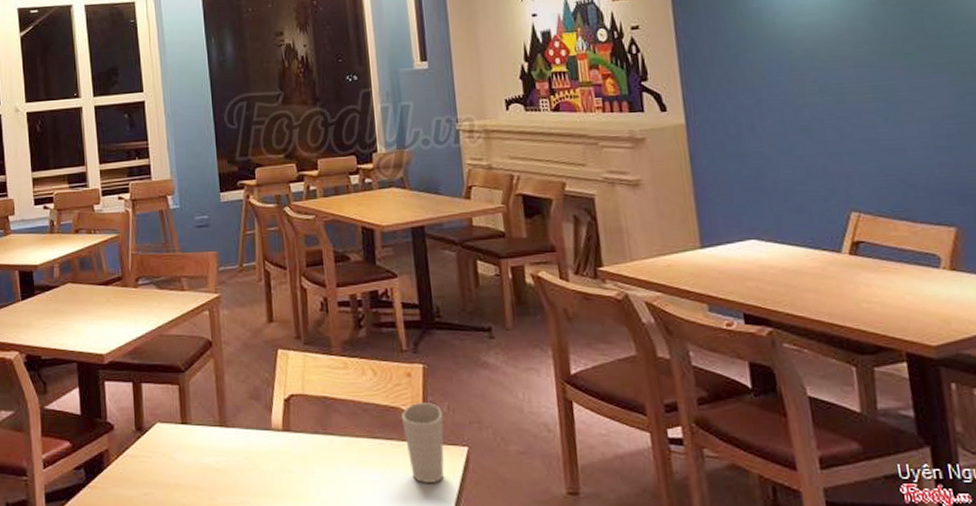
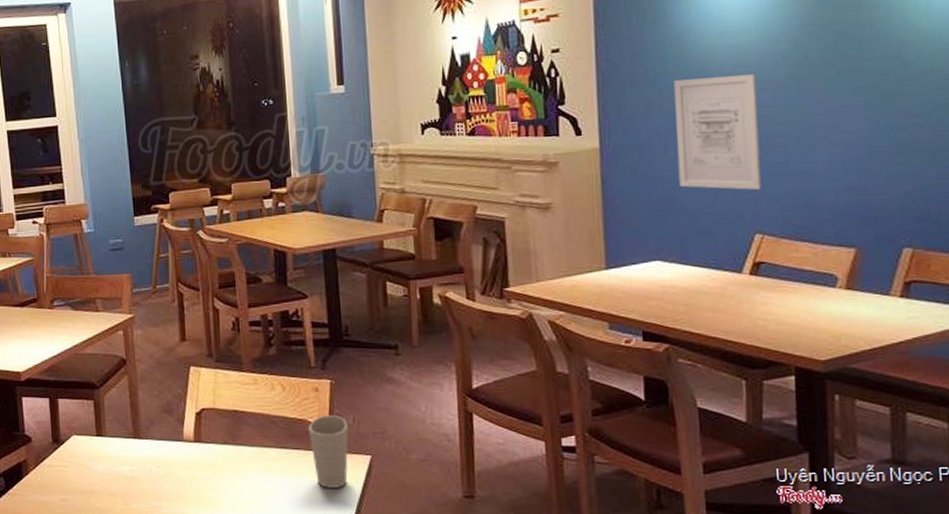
wall art: none [755,51,853,167] -> present [673,74,762,190]

